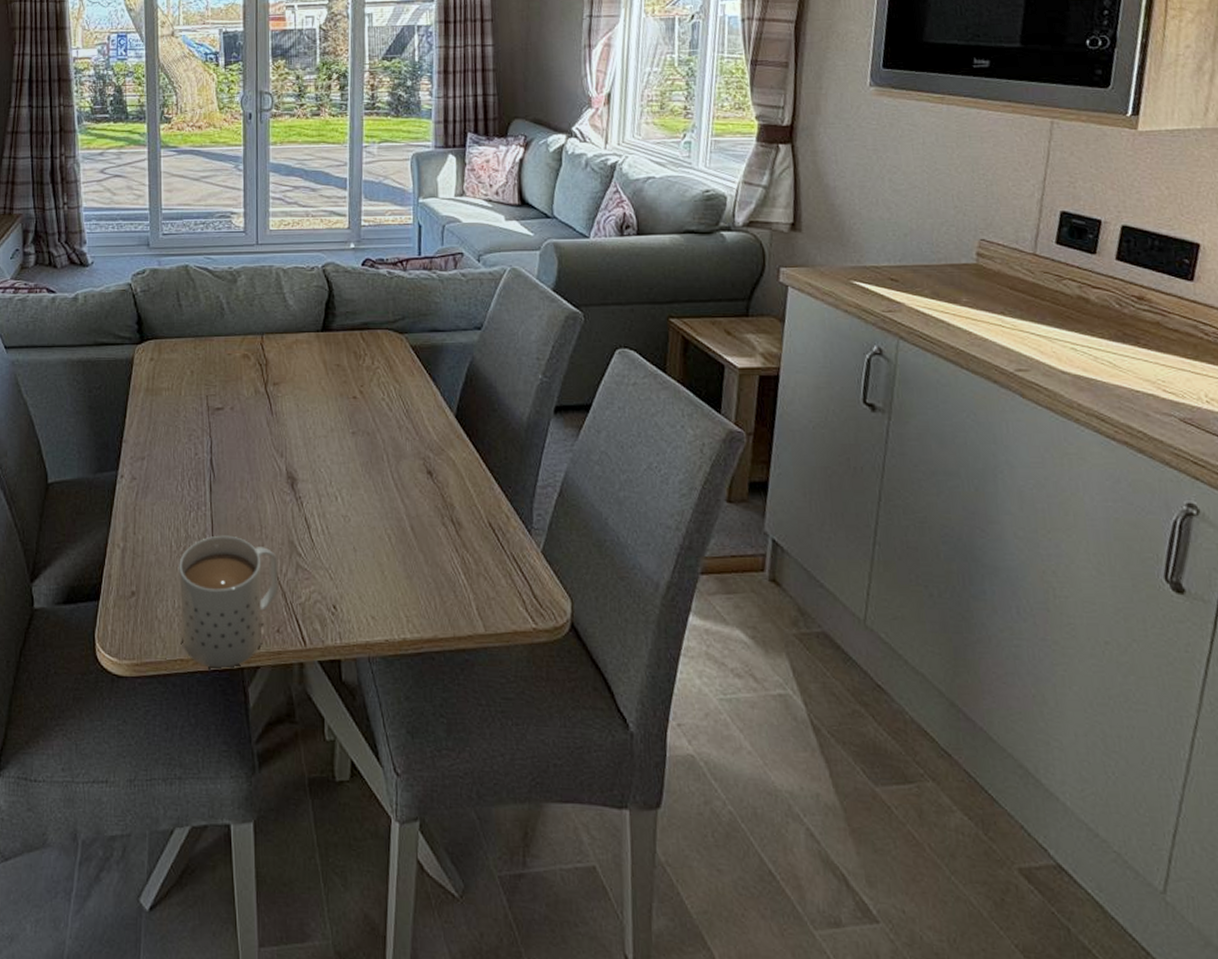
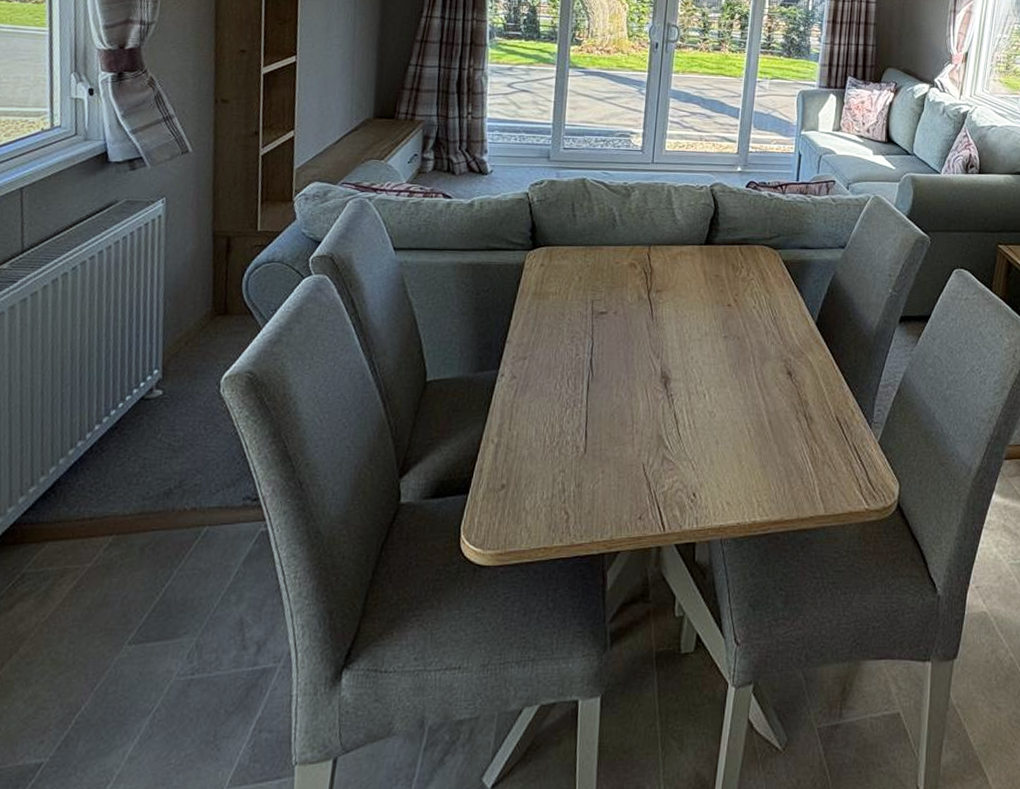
mug: present [179,535,279,669] -> none [547,430,646,555]

